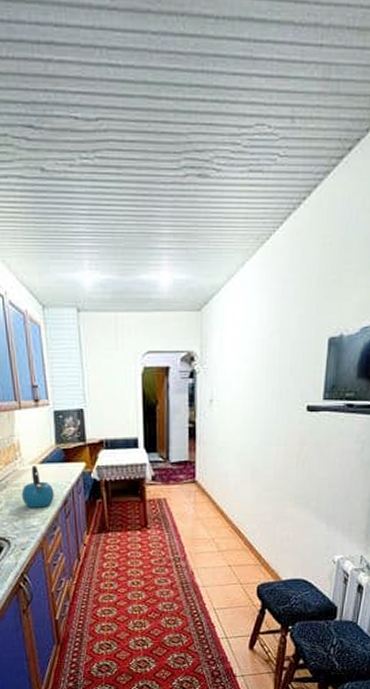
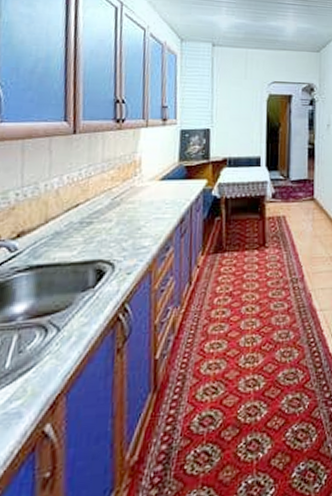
kettle: present [21,466,54,508] -> none [135,182,171,227]

